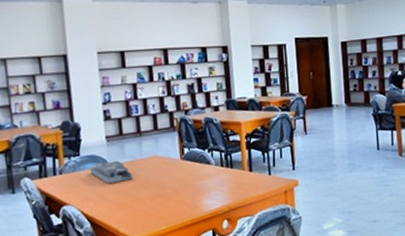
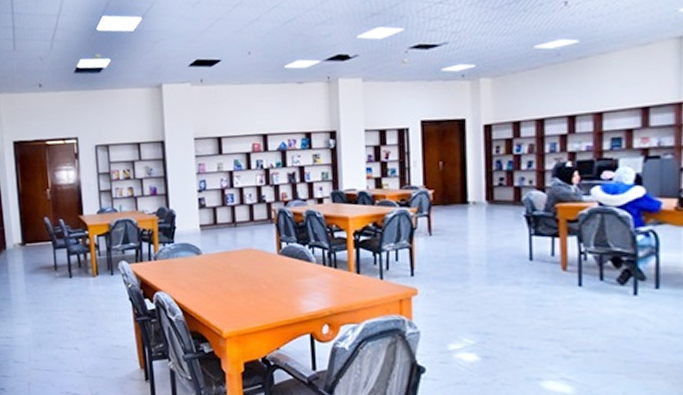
desk organizer: present [90,161,134,184] -> none [183,251,227,274]

